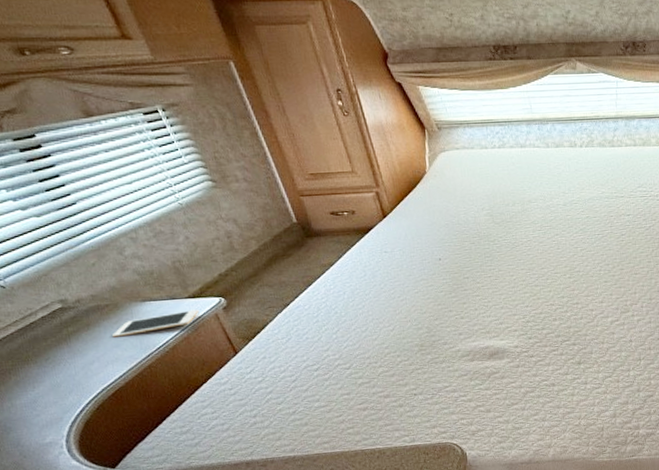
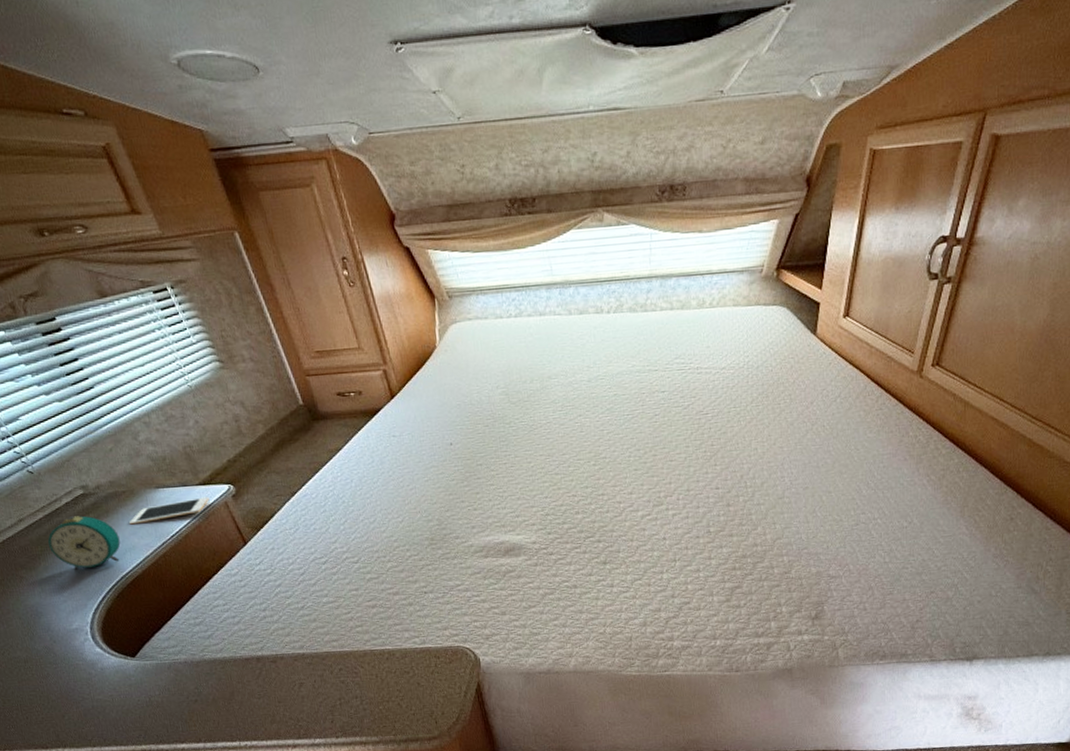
alarm clock: none [20,329,102,382] -> present [47,515,121,569]

